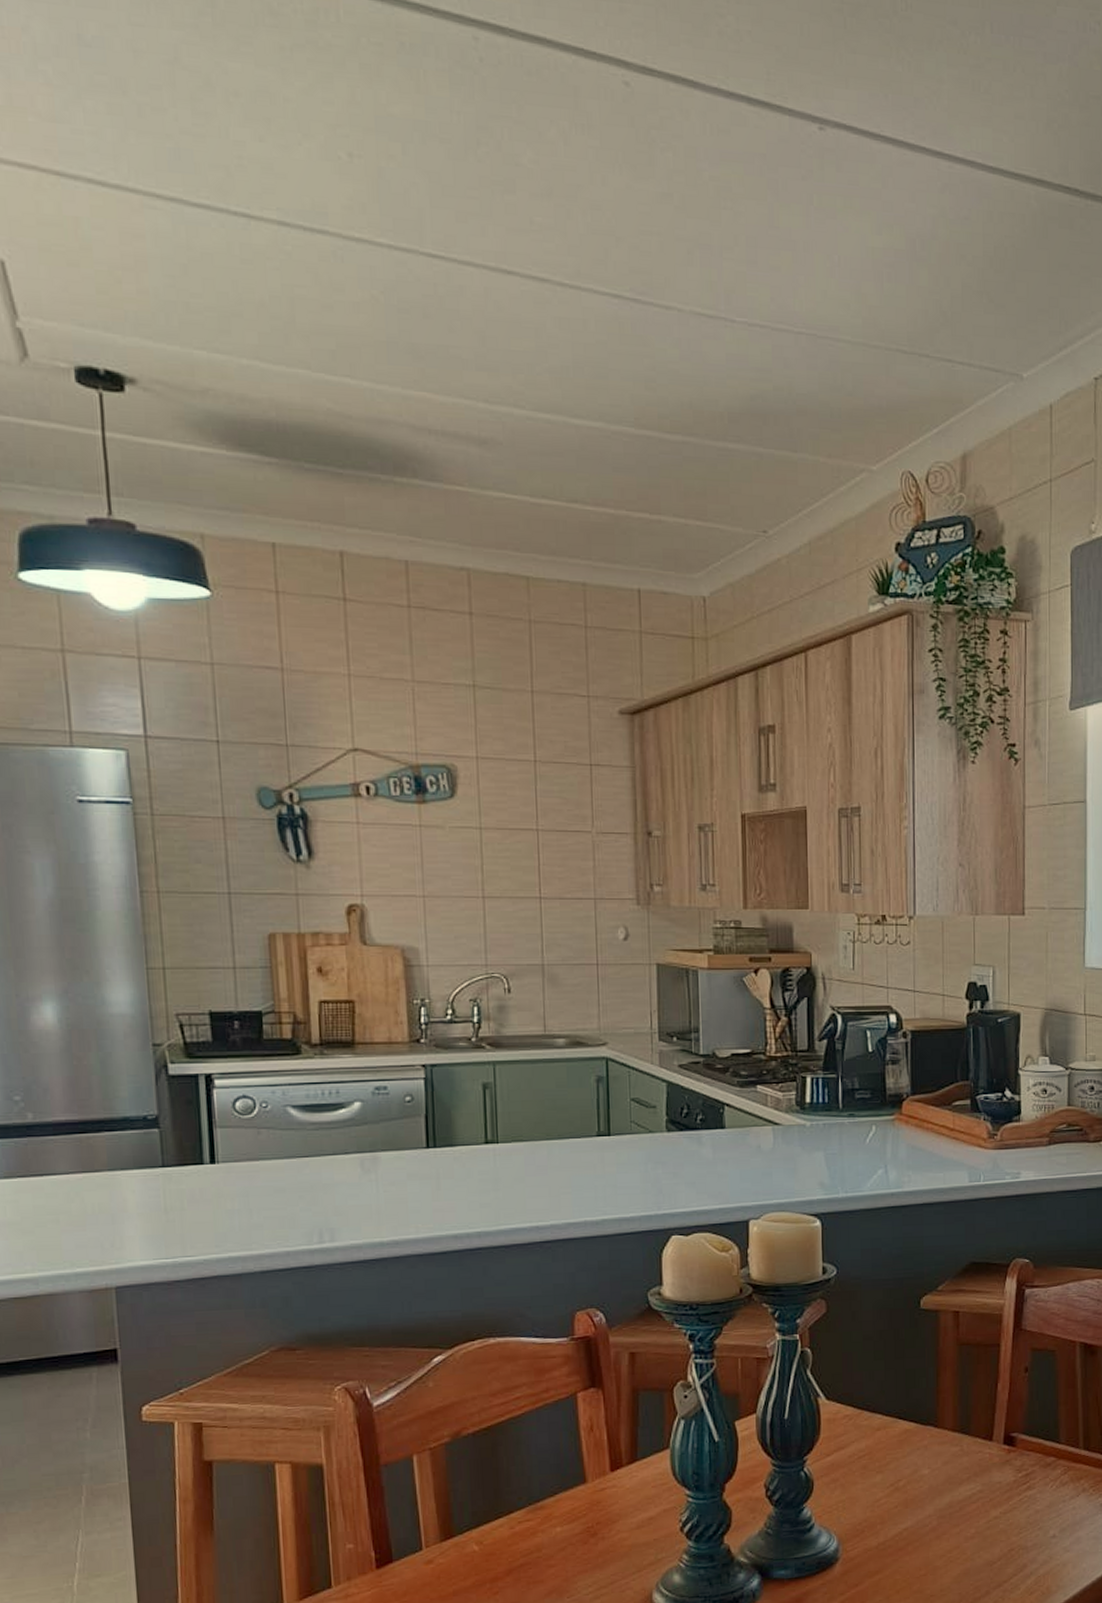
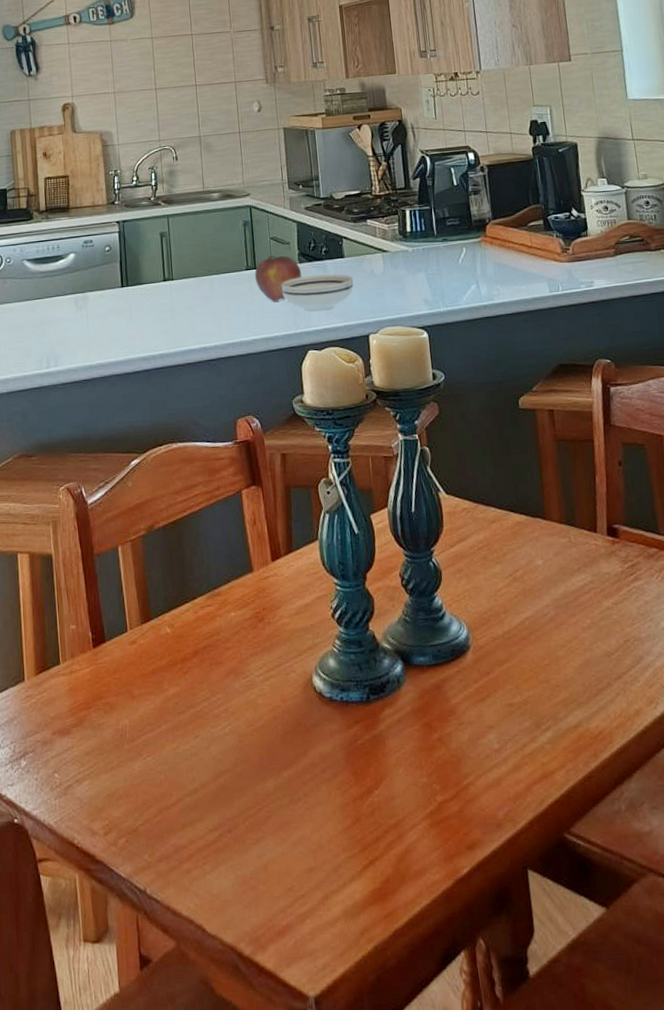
fruit: none [608,1119,669,1176] -> present [255,255,302,302]
bowl: none [641,1147,734,1190] -> present [281,274,354,312]

